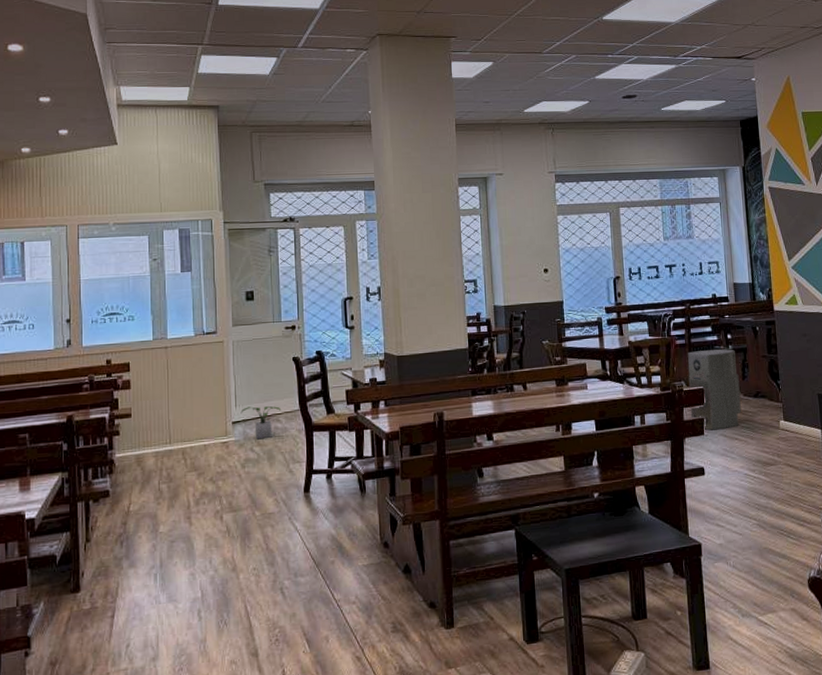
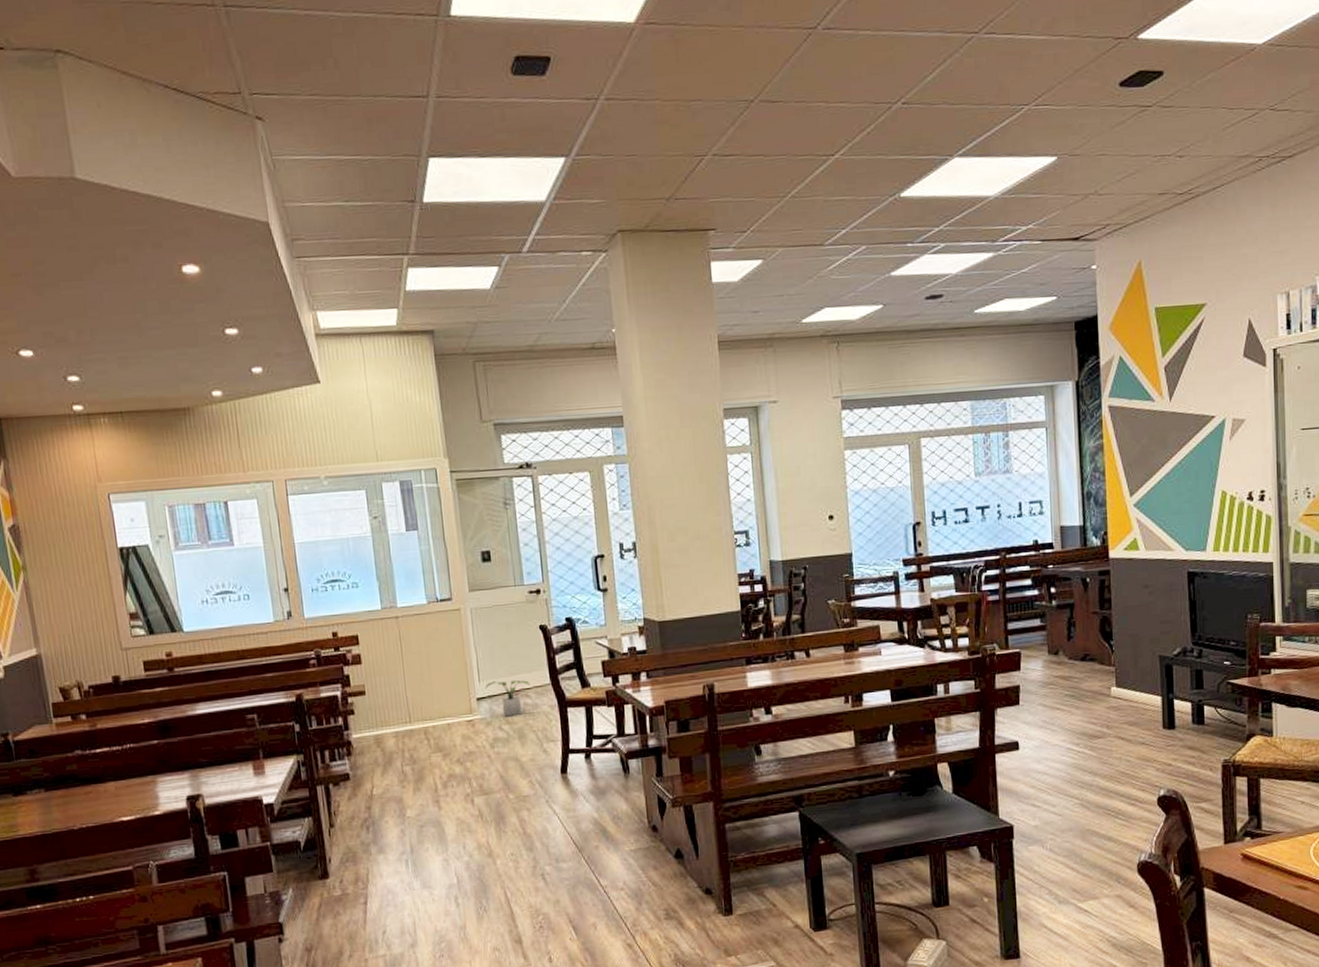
air purifier: present [688,349,741,431] -> none [1002,605,1065,700]

